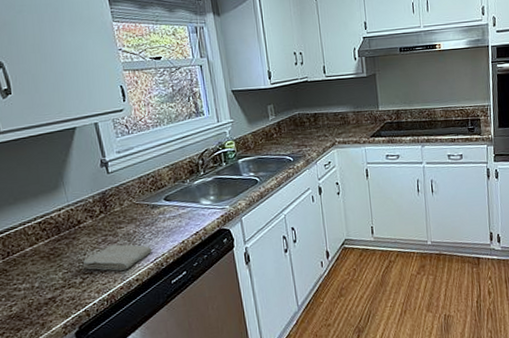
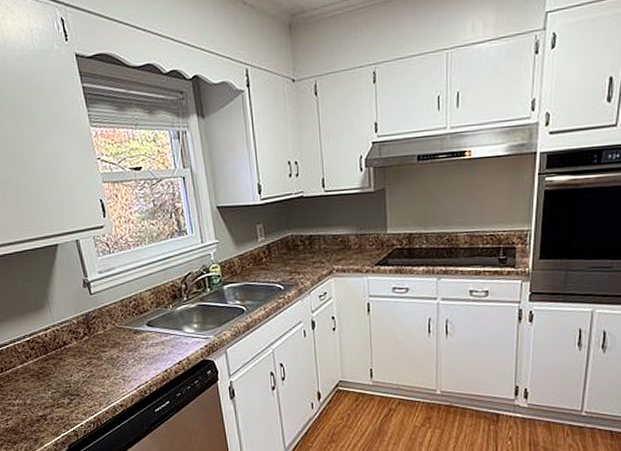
washcloth: present [82,244,152,271] -> none [69,368,136,395]

